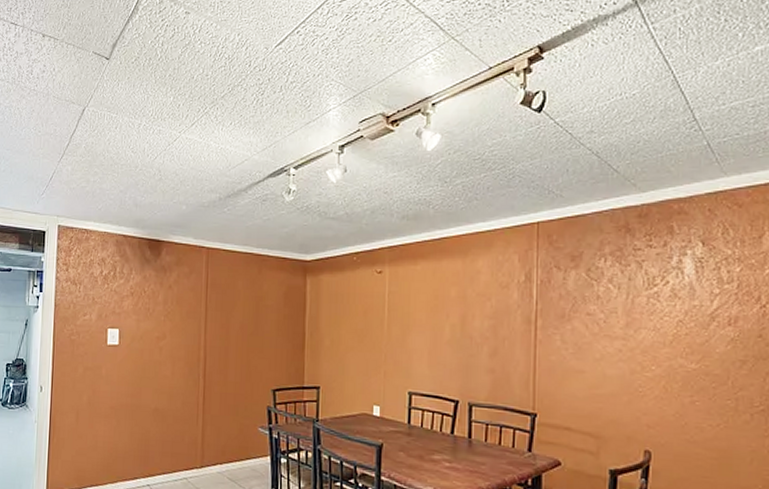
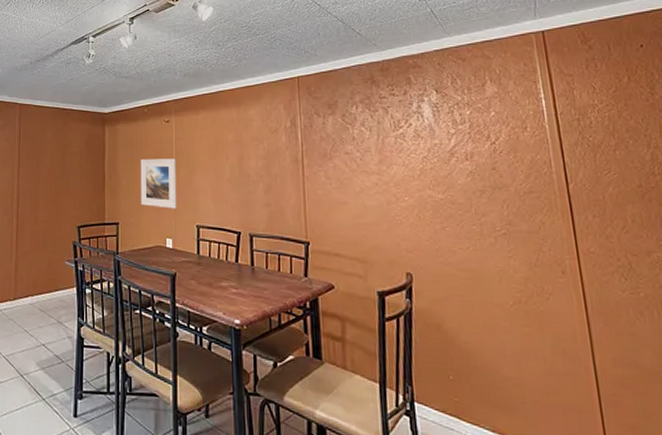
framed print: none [345,315,388,373] -> present [140,158,177,209]

